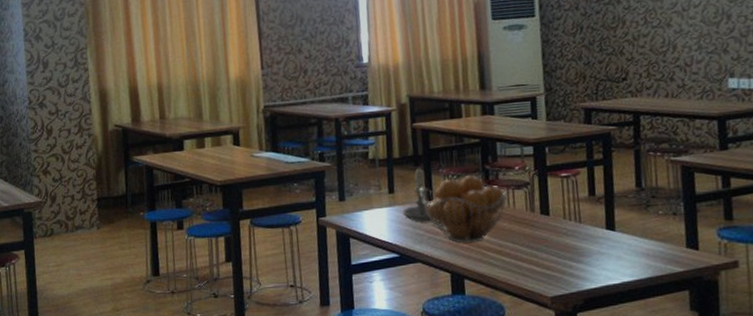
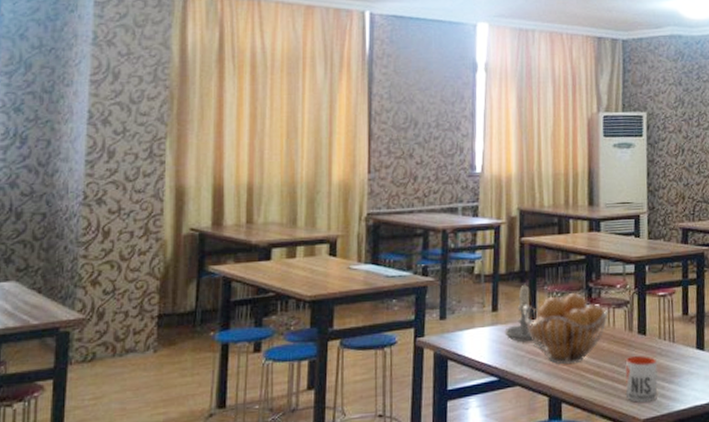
mug: none [528,236,565,281] -> present [625,356,658,403]

